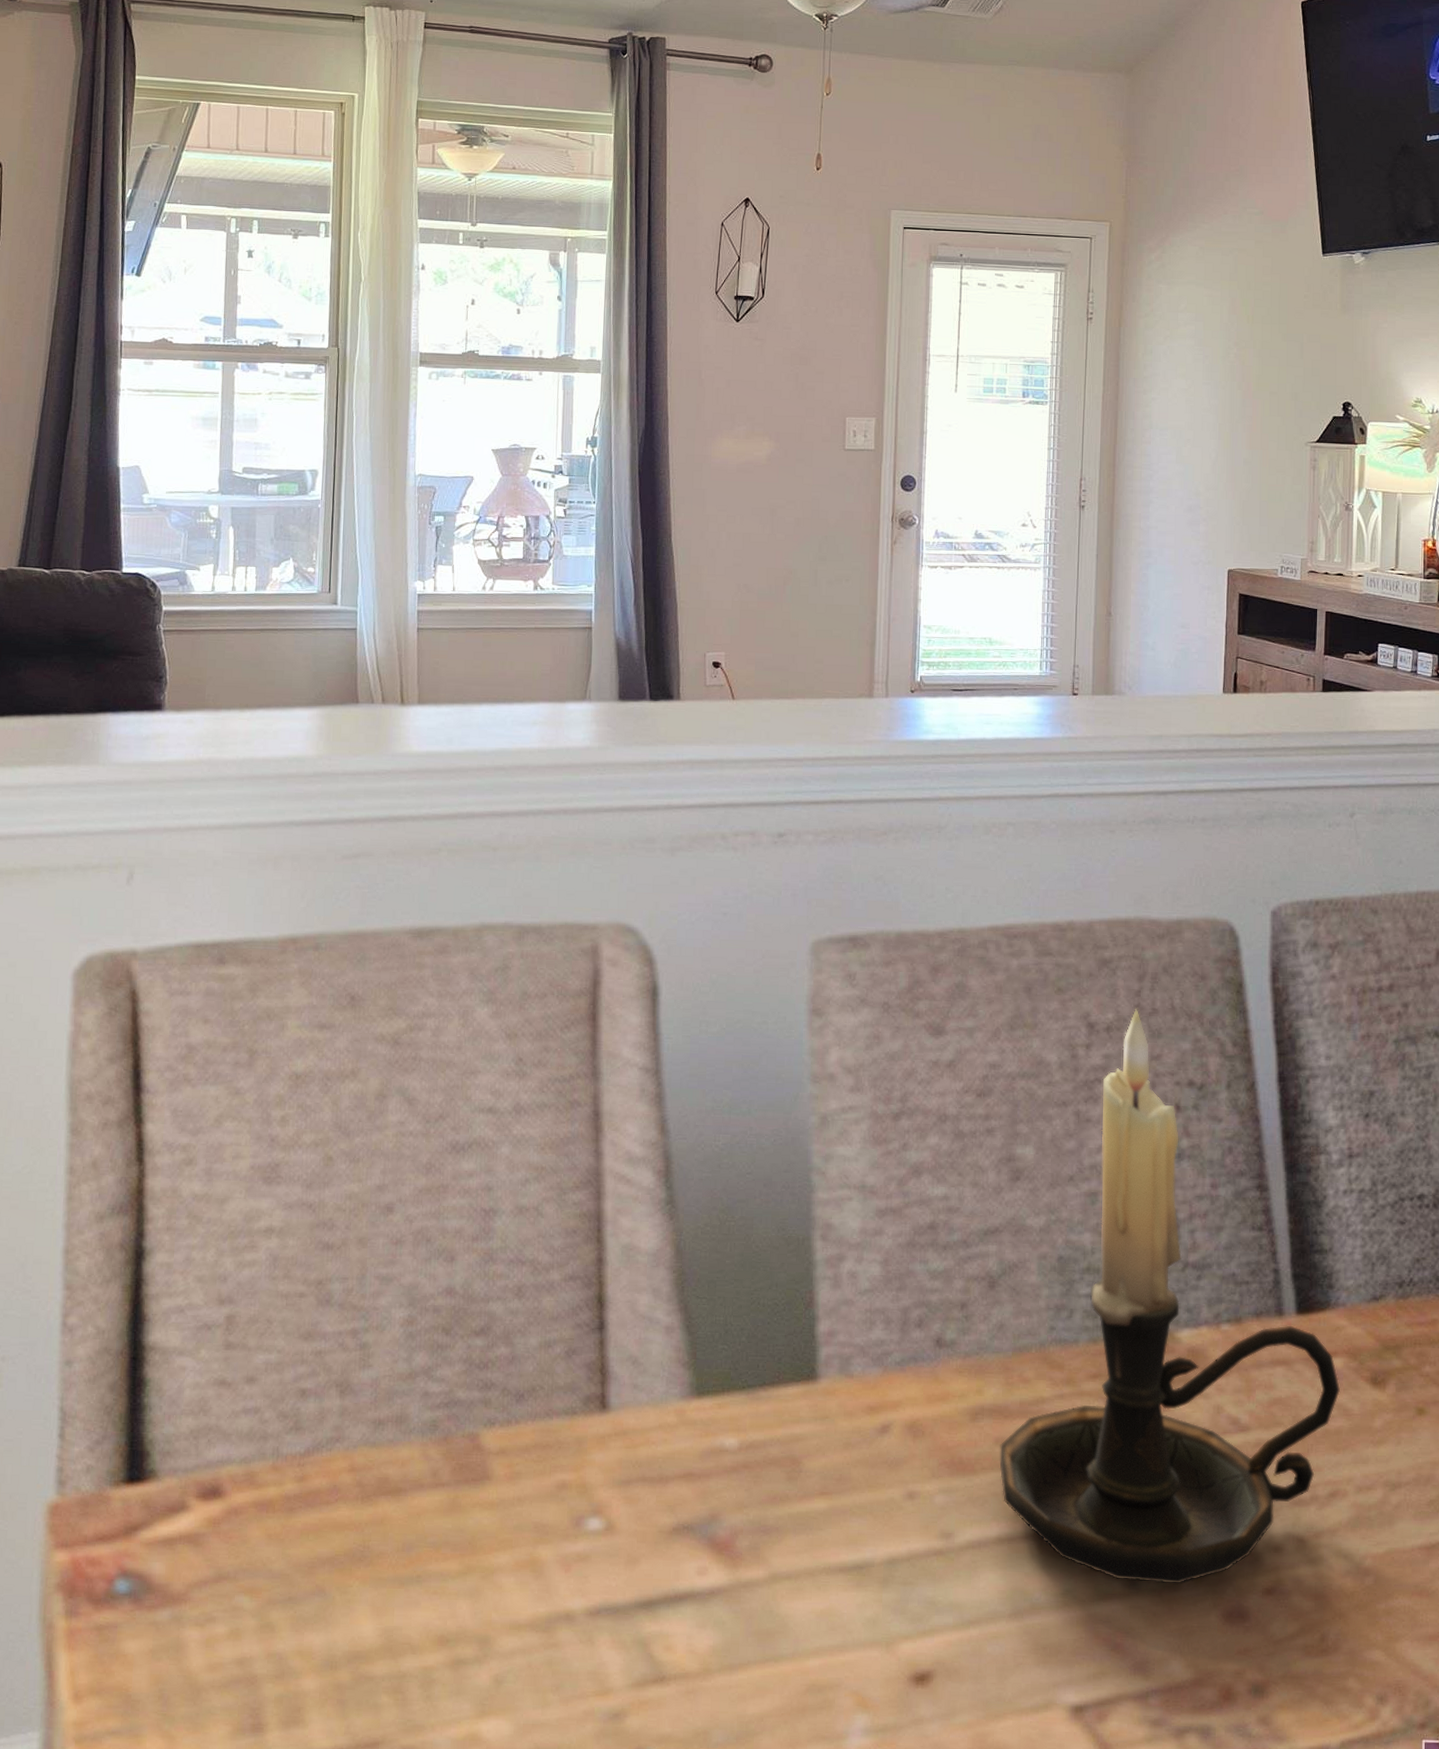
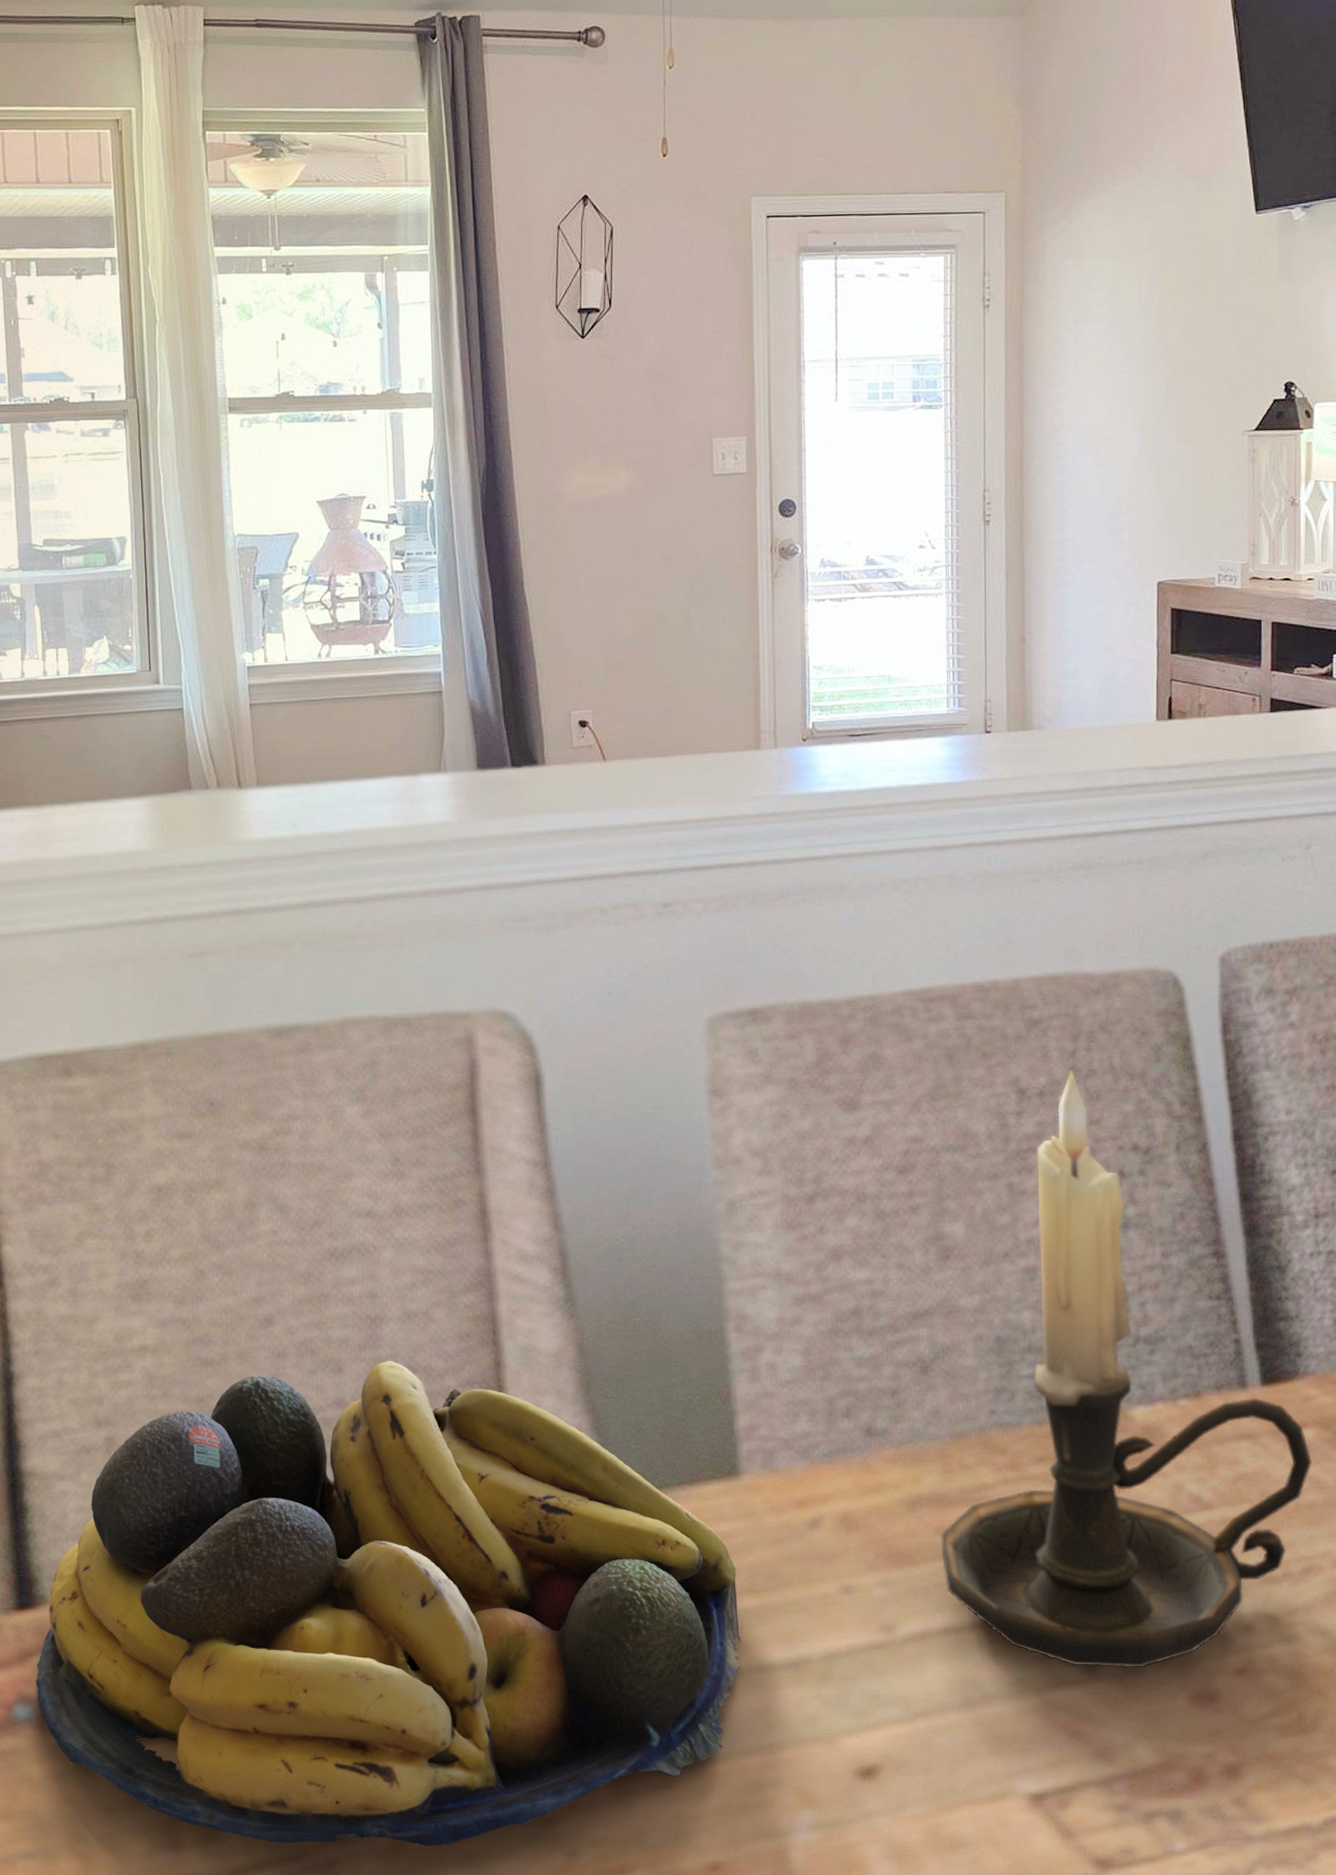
fruit bowl: none [138,1252,810,1738] -> present [35,1360,741,1847]

